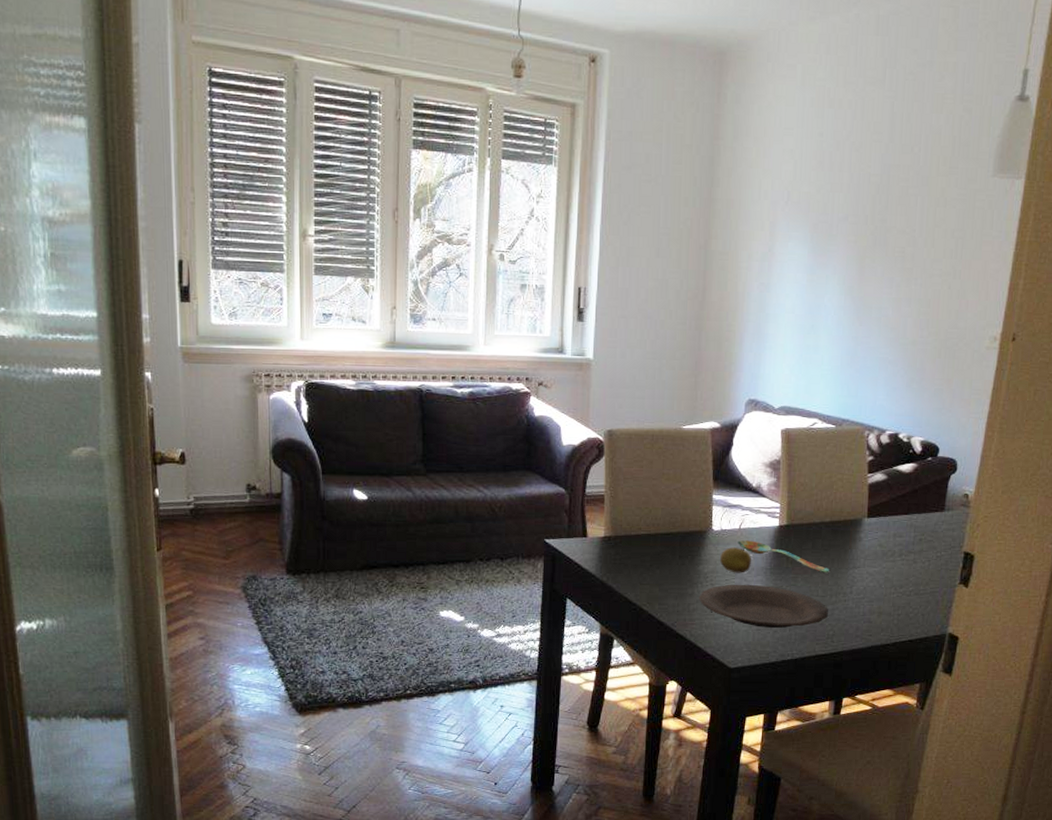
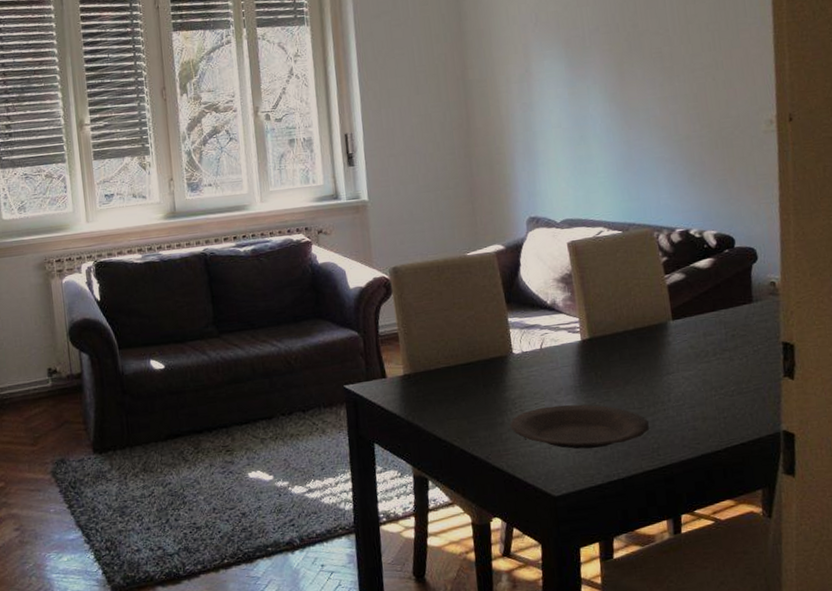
fruit: present [720,547,751,573] -> none [525,368,559,396]
spoon: present [738,540,829,572] -> none [541,359,642,383]

